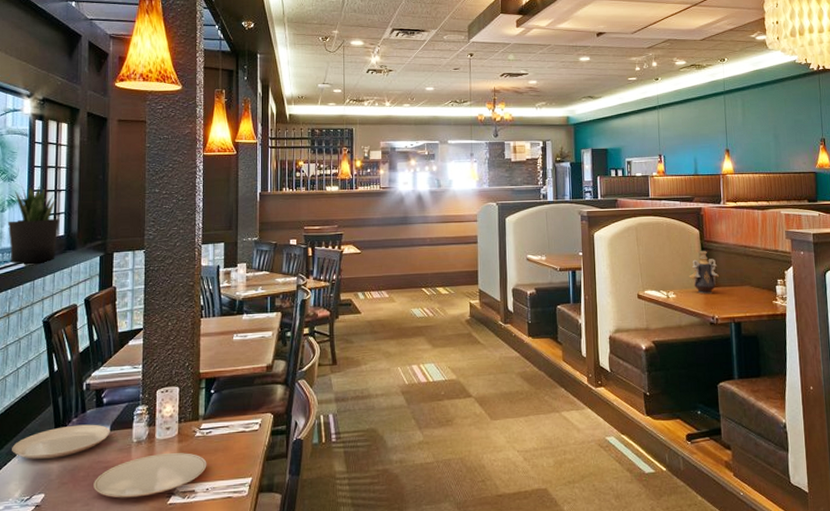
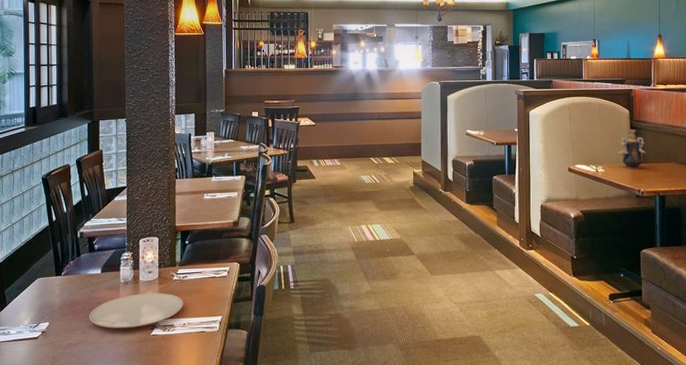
planter: present [7,184,60,264] -> none [8,59,53,129]
plate: present [12,424,110,460] -> none [21,266,101,294]

